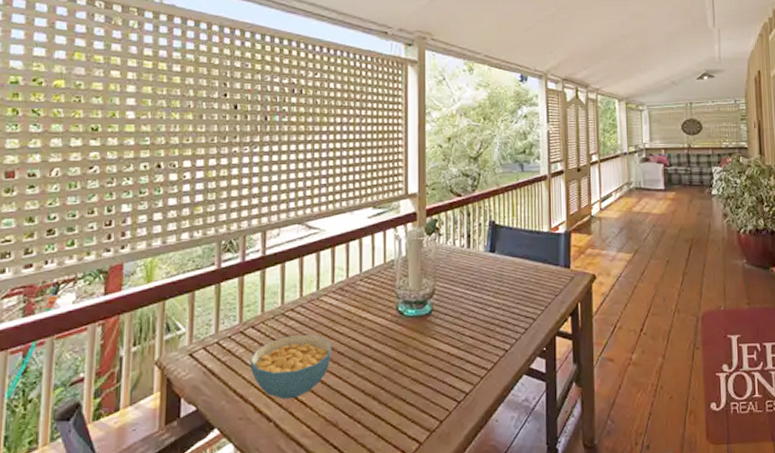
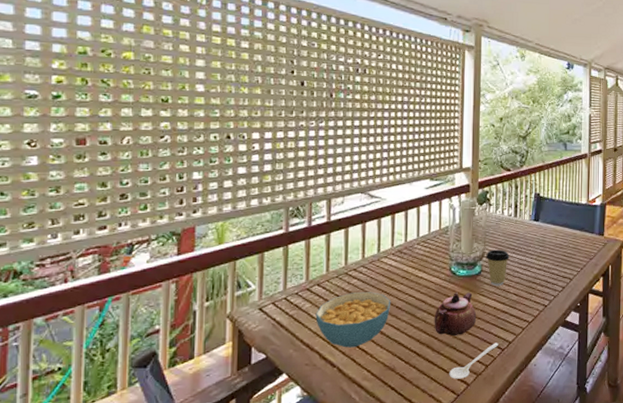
teapot: none [380,334,428,387] -> present [434,291,477,337]
stirrer: none [398,394,454,437] -> present [449,342,499,379]
coffee cup: none [437,285,463,327] -> present [486,249,510,286]

